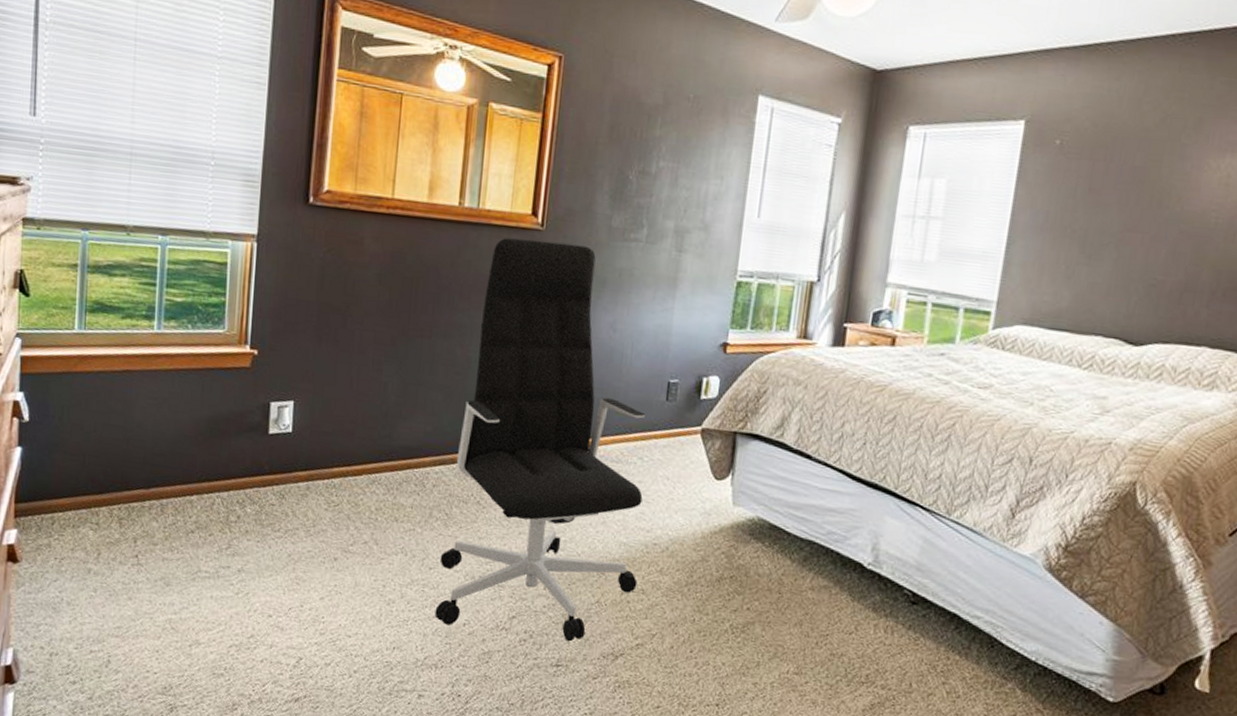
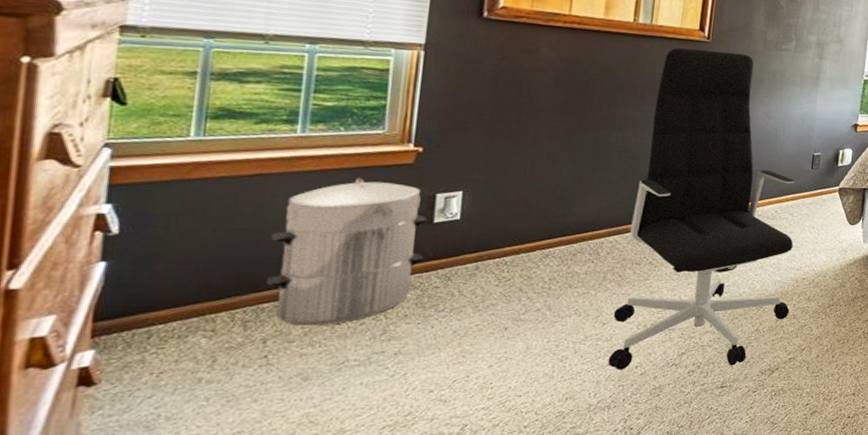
waste bin: none [135,379,264,532] -> present [266,177,428,326]

